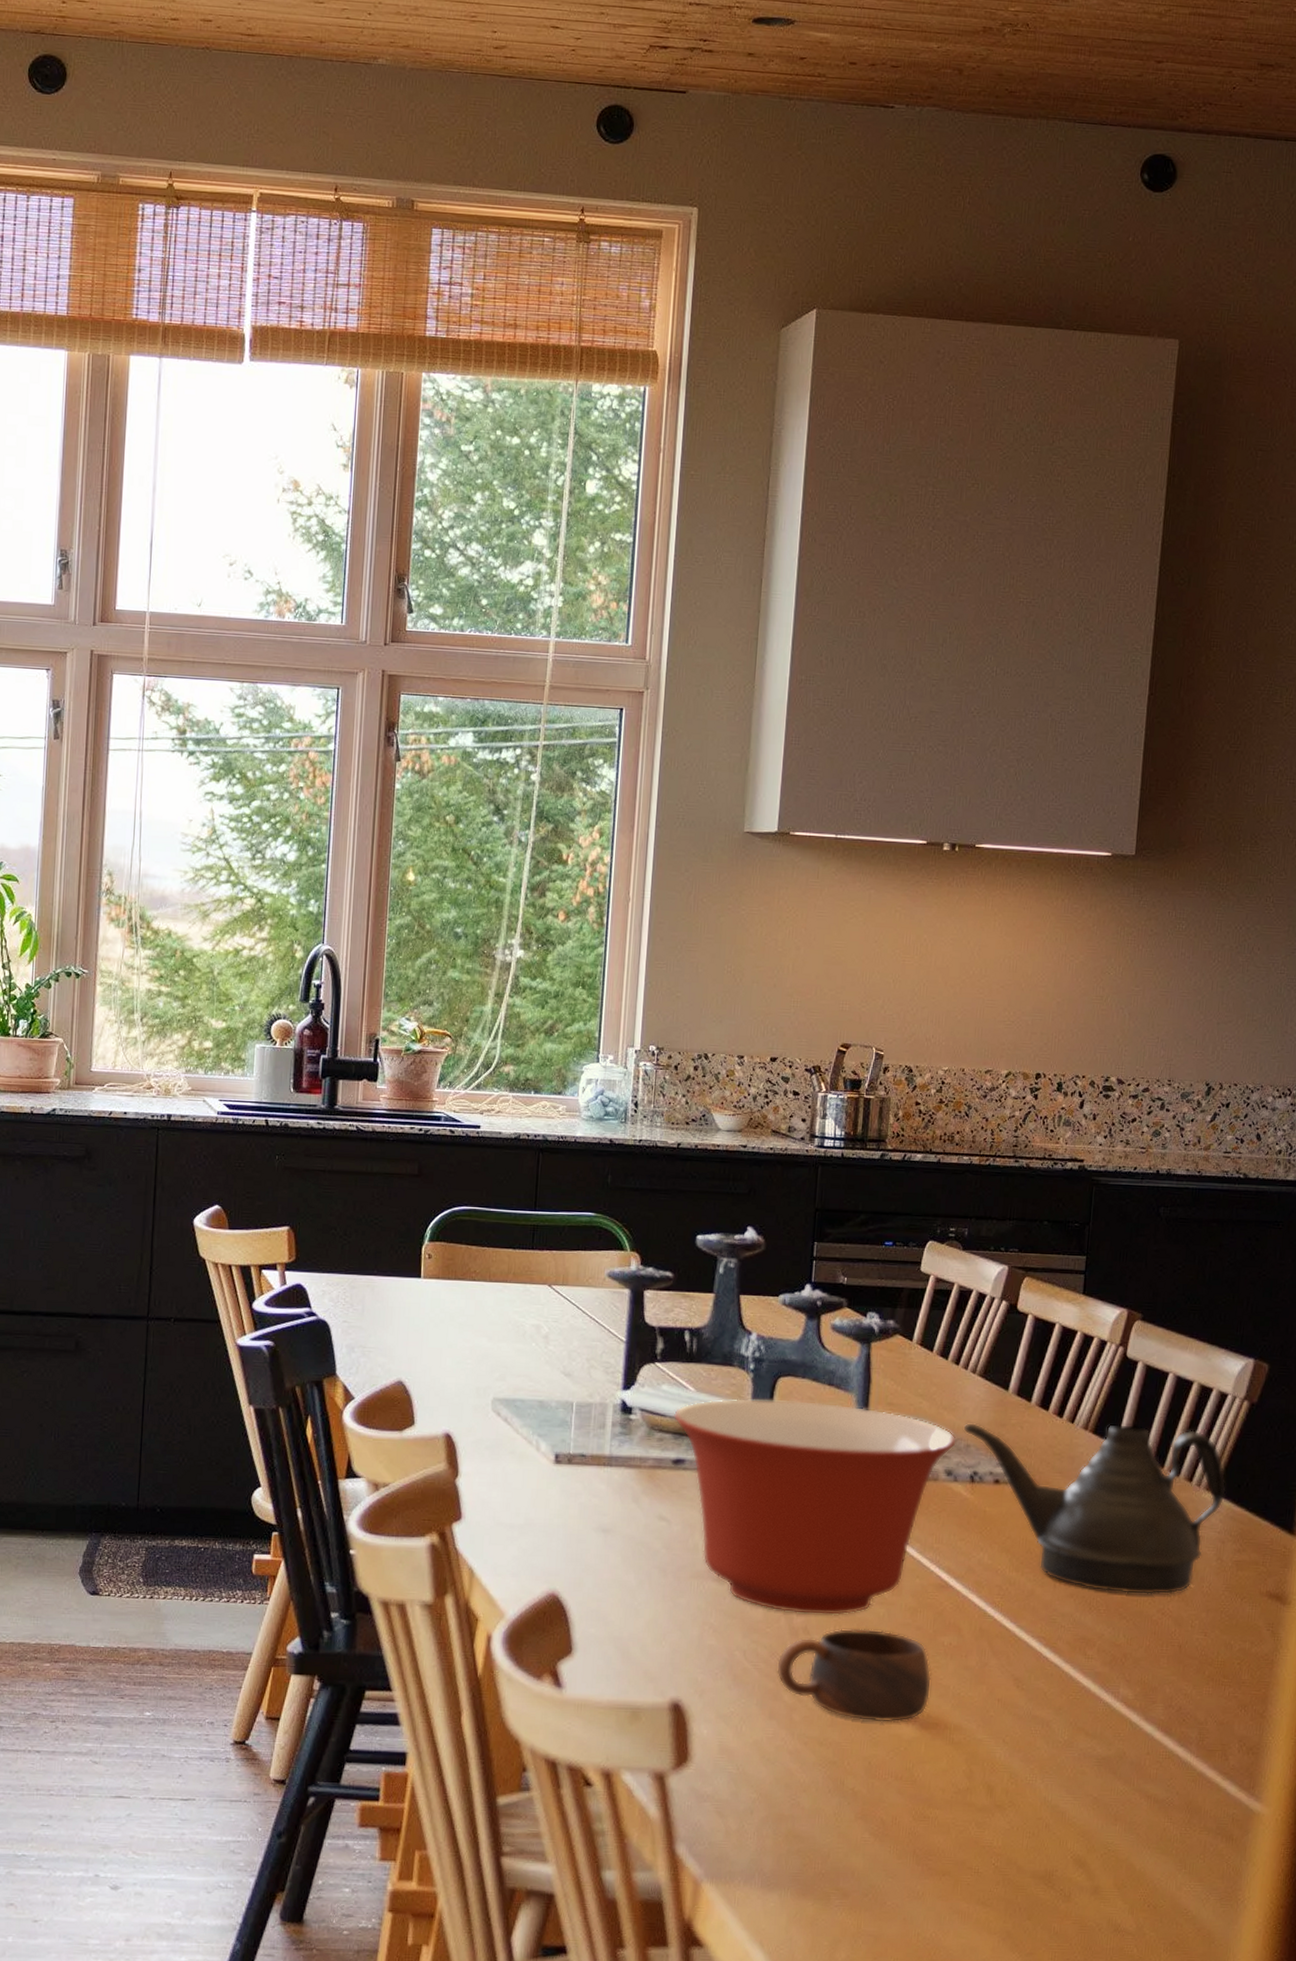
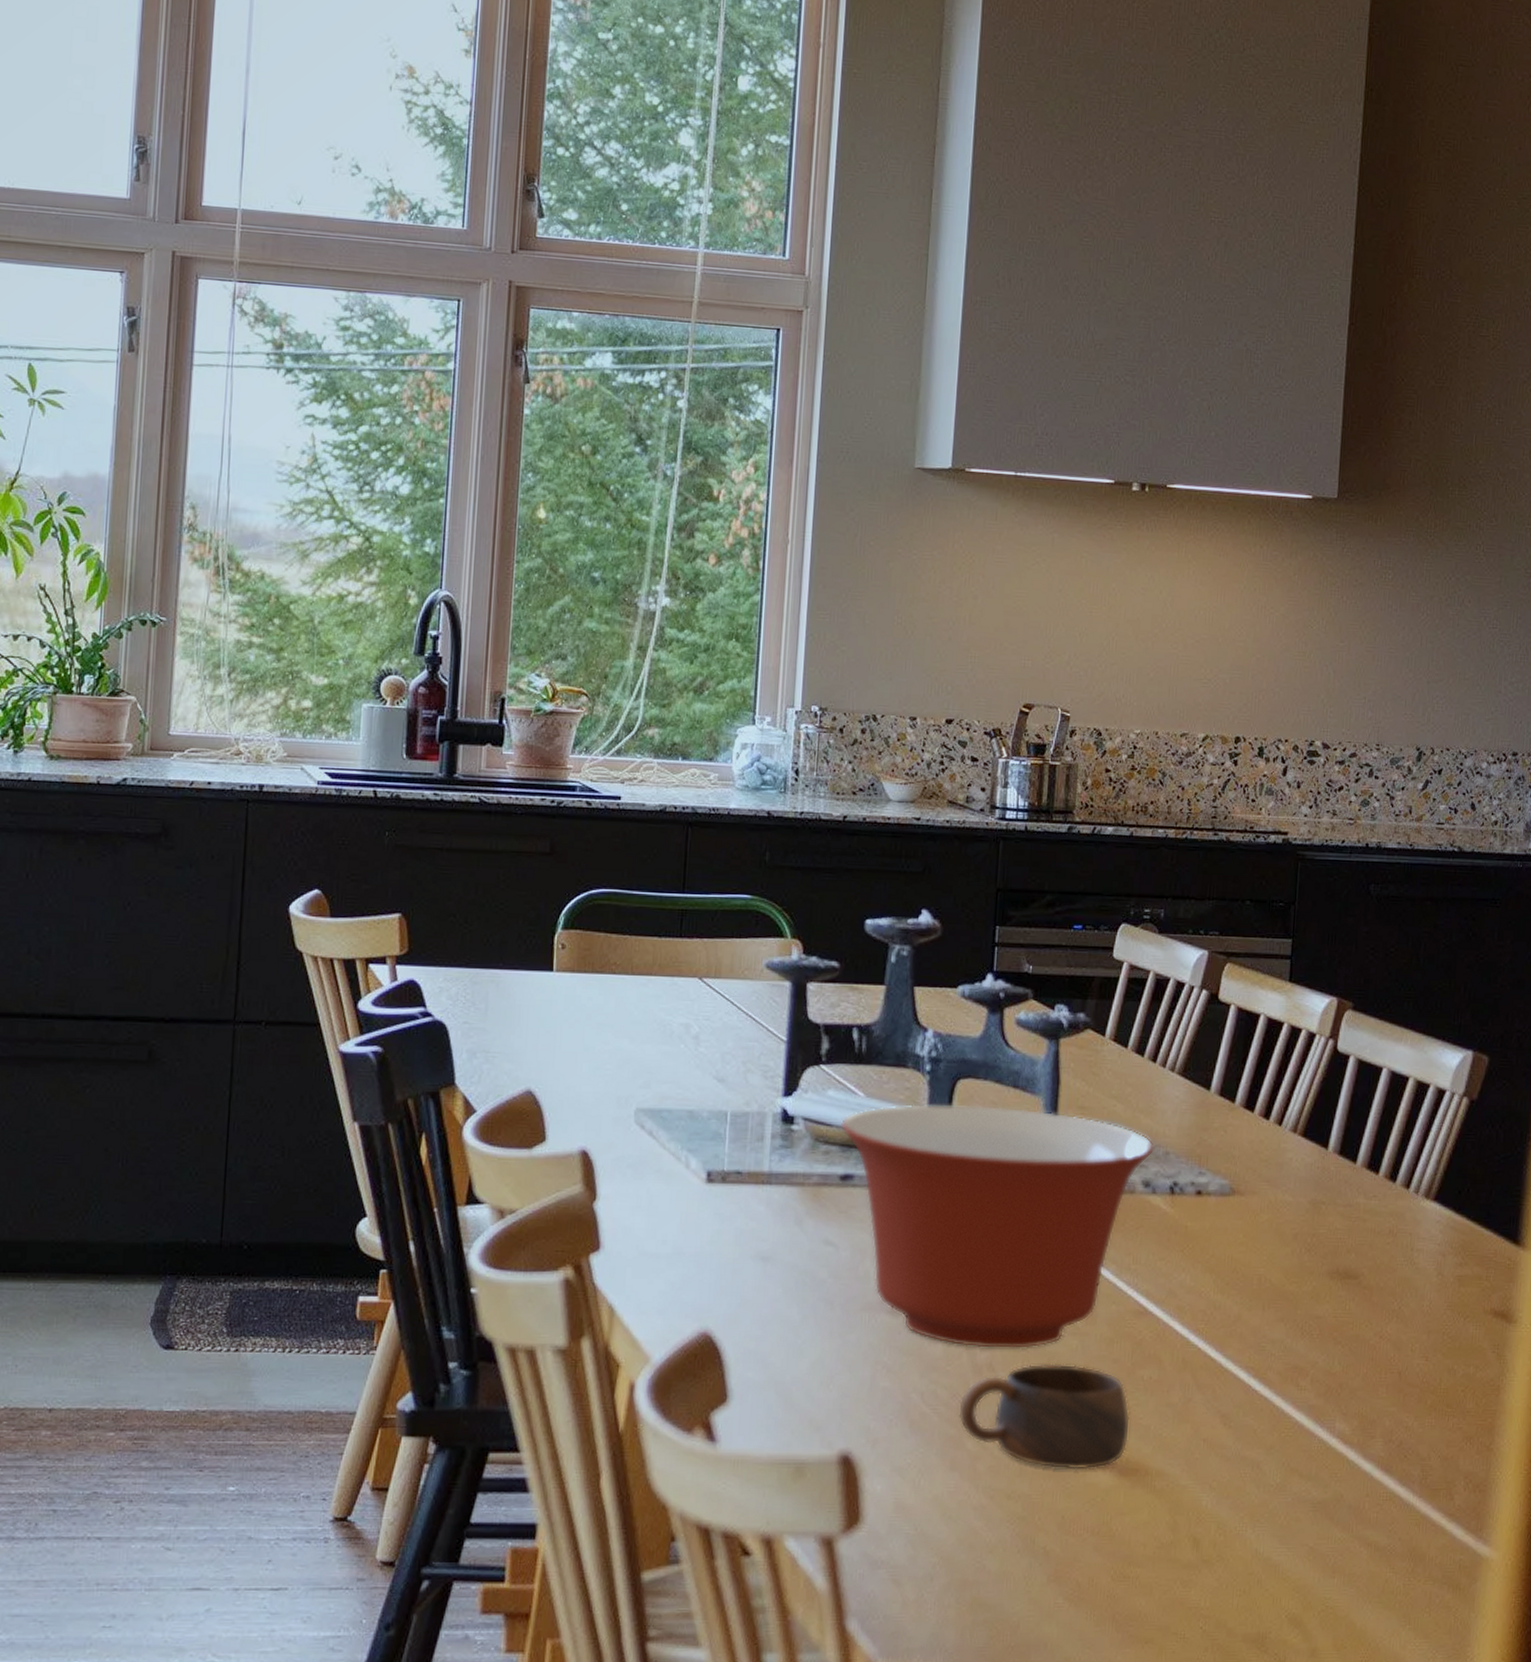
teapot: present [963,1422,1226,1595] -> none [1161,1125,1446,1317]

